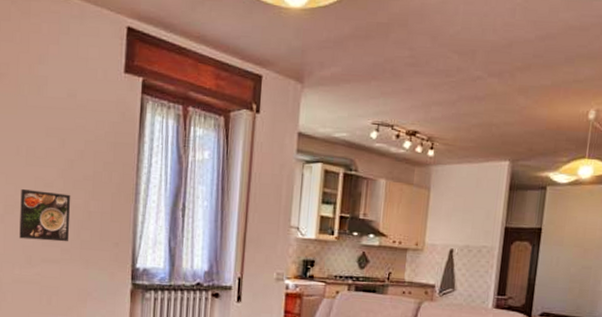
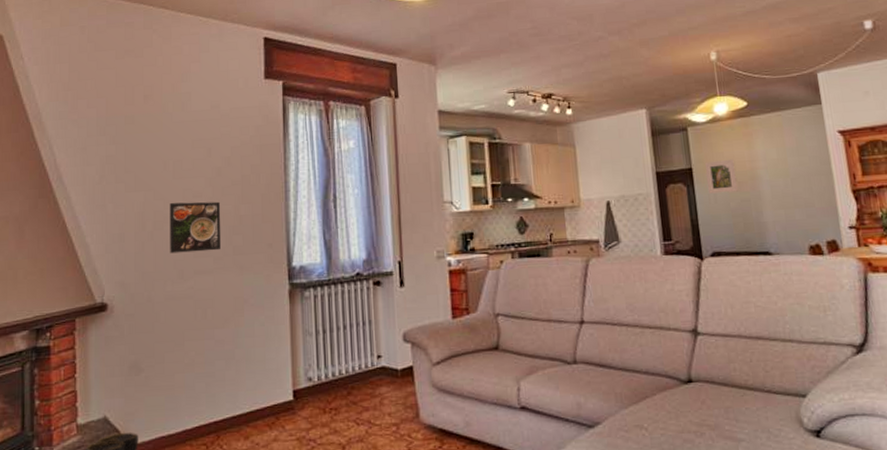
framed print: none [553,224,585,258] -> present [705,159,738,194]

